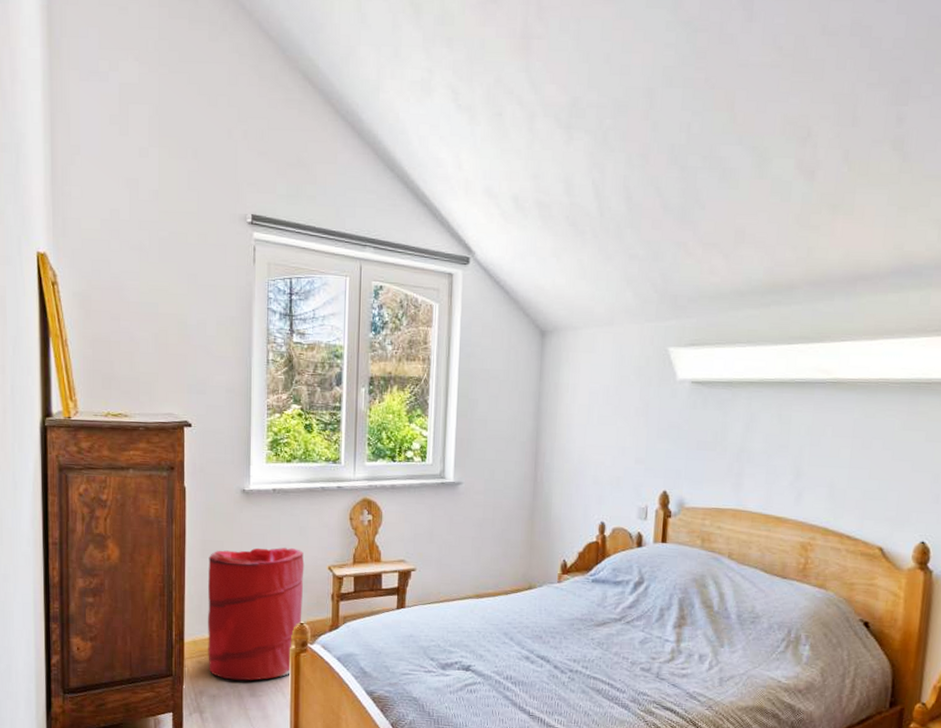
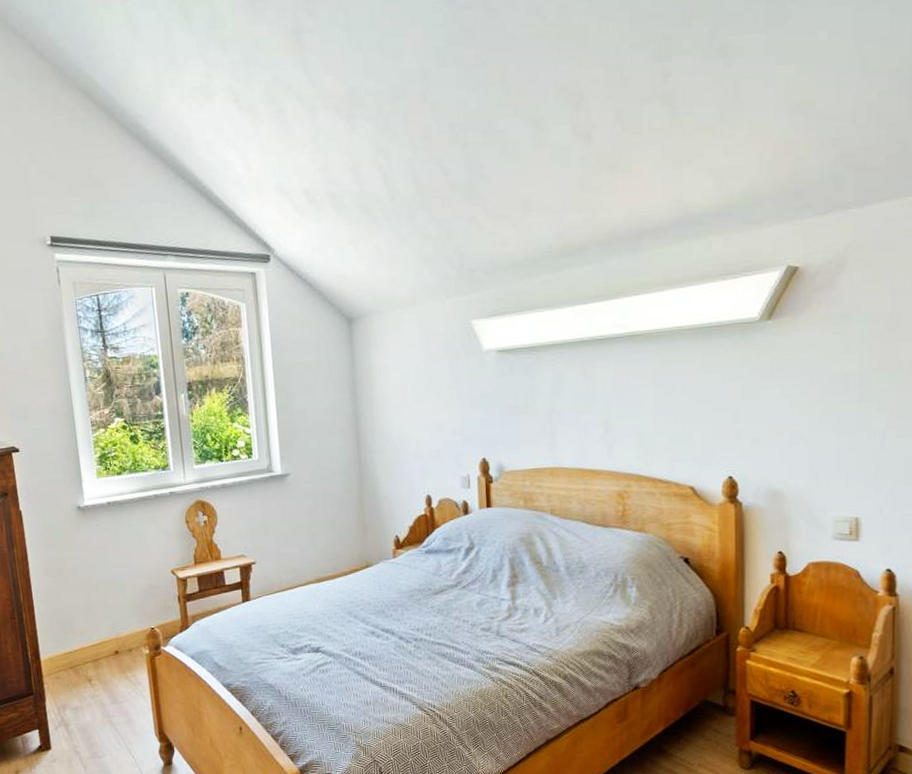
laundry hamper: present [208,547,305,681] -> none [53,557,152,691]

